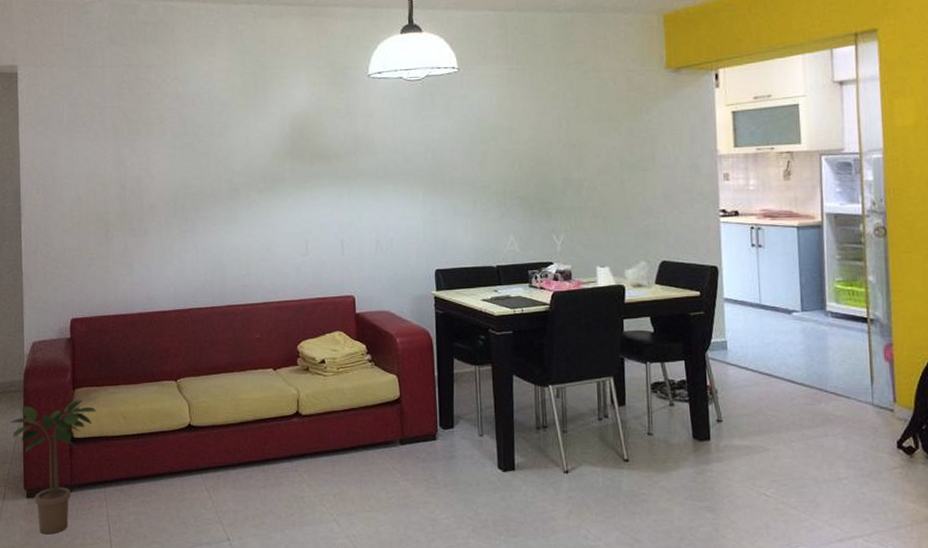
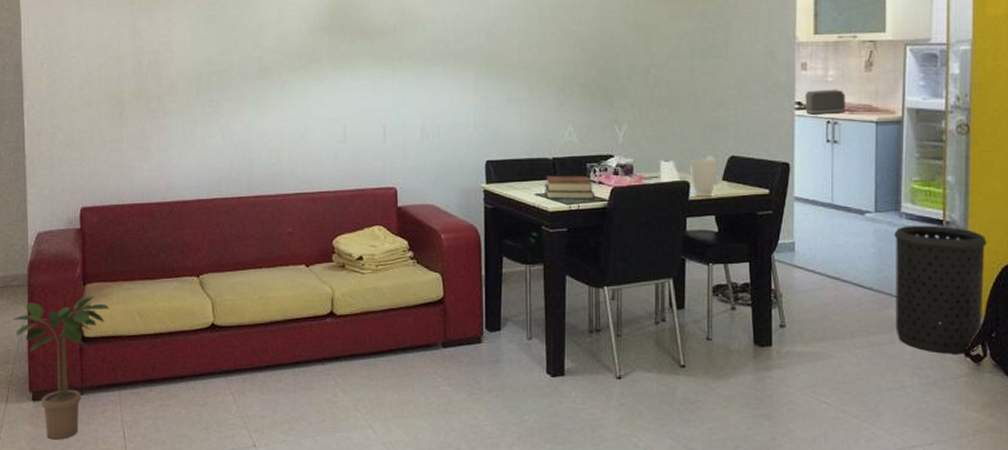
books: none [490,281,537,304] -> present [545,175,594,199]
cup: none [625,264,650,300] -> present [690,159,718,197]
toaster: none [729,197,768,221] -> present [805,89,846,115]
laundry basket: none [820,322,912,446] -> present [893,225,987,354]

